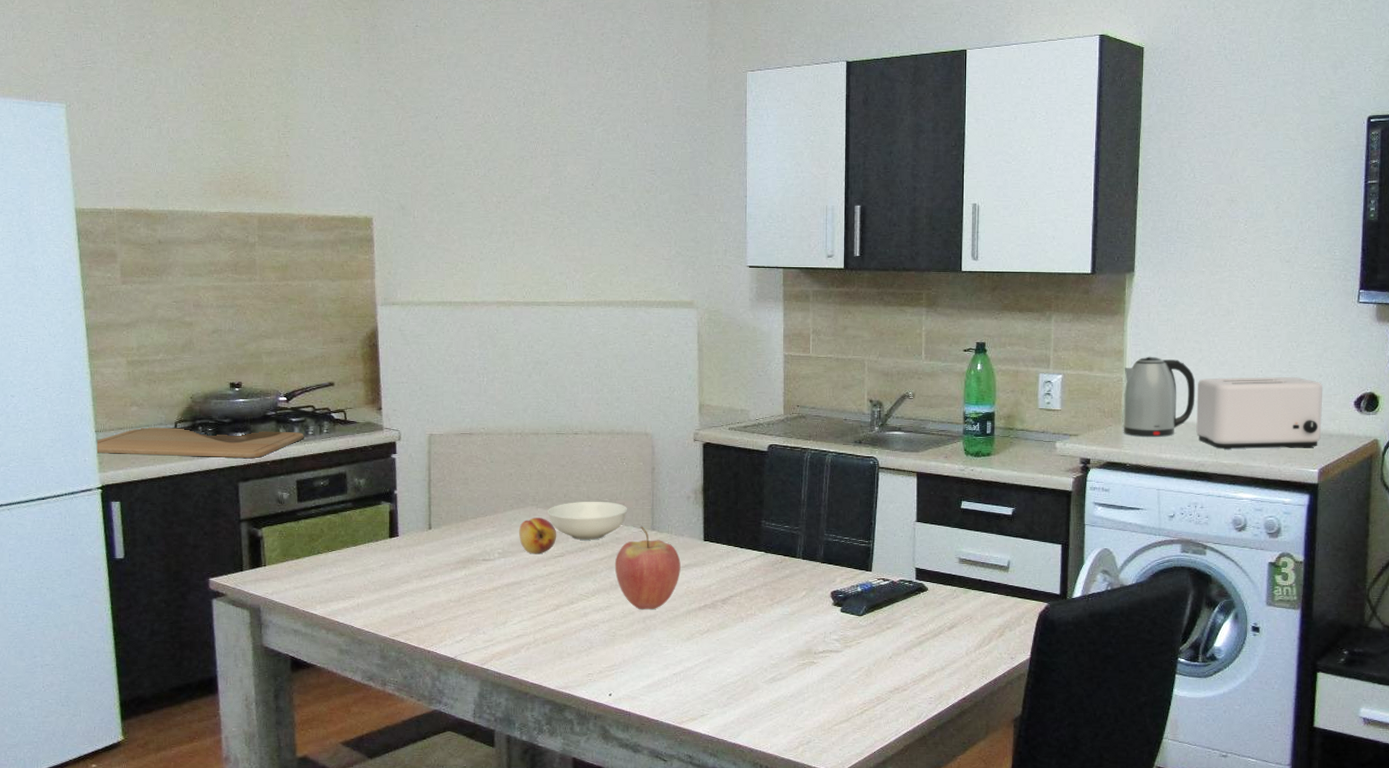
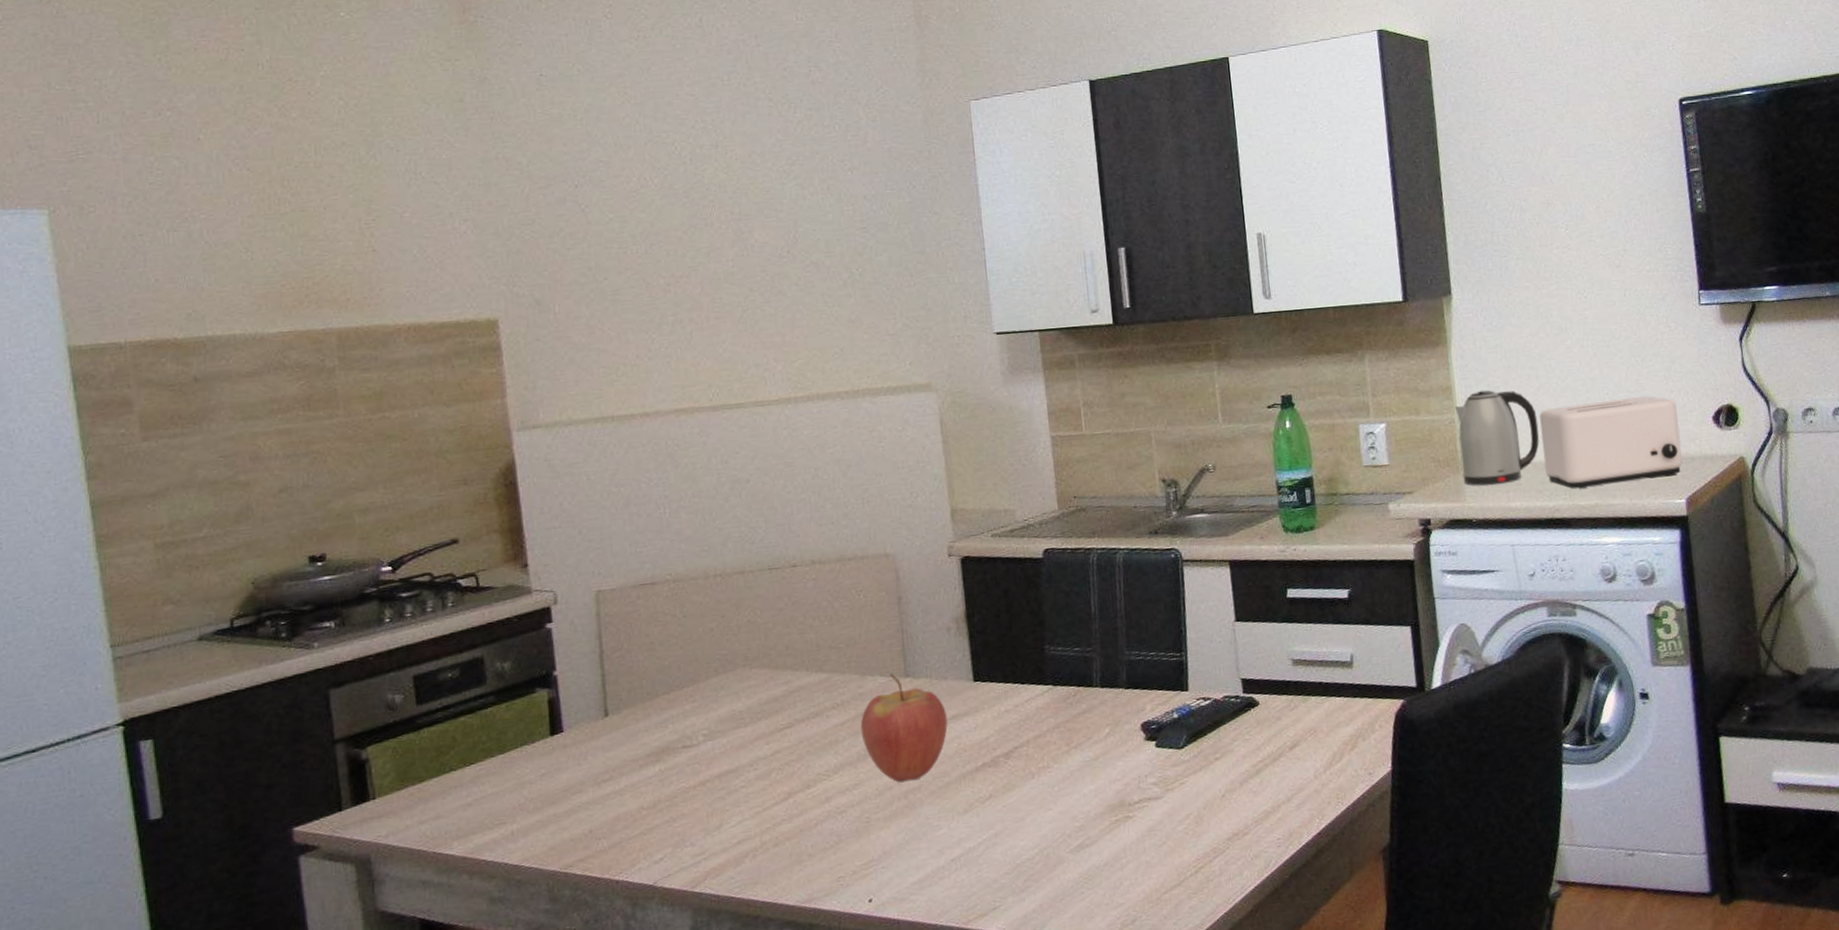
chopping board: present [95,427,304,458] -> none [111,610,421,676]
fruit: present [518,518,557,555] -> none [728,680,781,730]
bowl: present [547,501,628,540] -> none [764,648,872,703]

